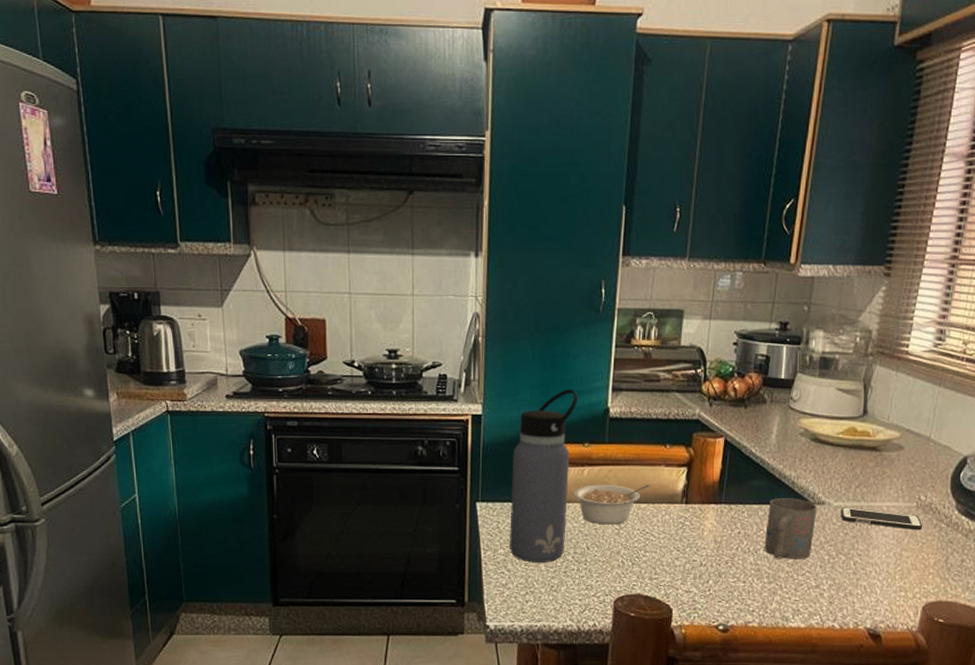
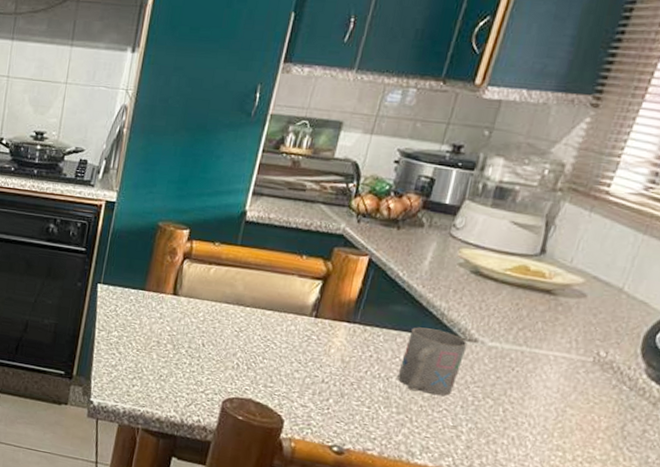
water bottle: present [510,388,577,563] -> none [124,187,215,352]
legume: present [574,484,651,525] -> none [196,283,279,327]
cell phone: present [840,507,923,531] -> none [495,348,598,389]

